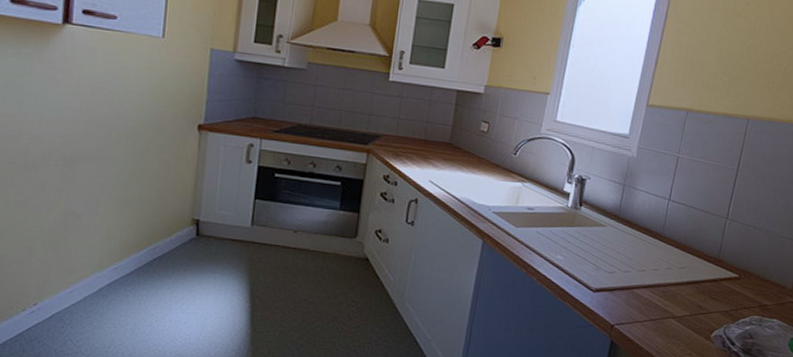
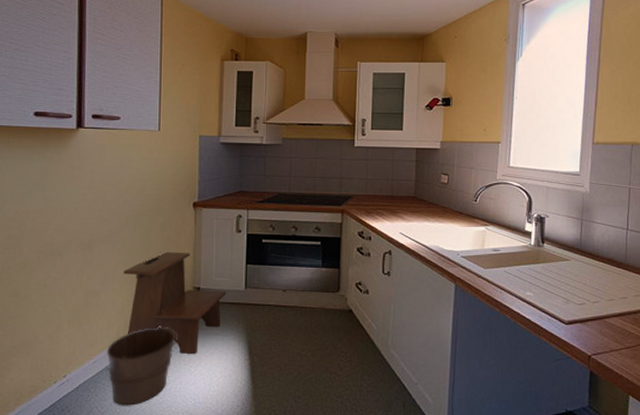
bucket: none [85,258,171,342] -> present [106,326,179,406]
step stool: none [111,176,230,291] -> present [123,252,227,354]

